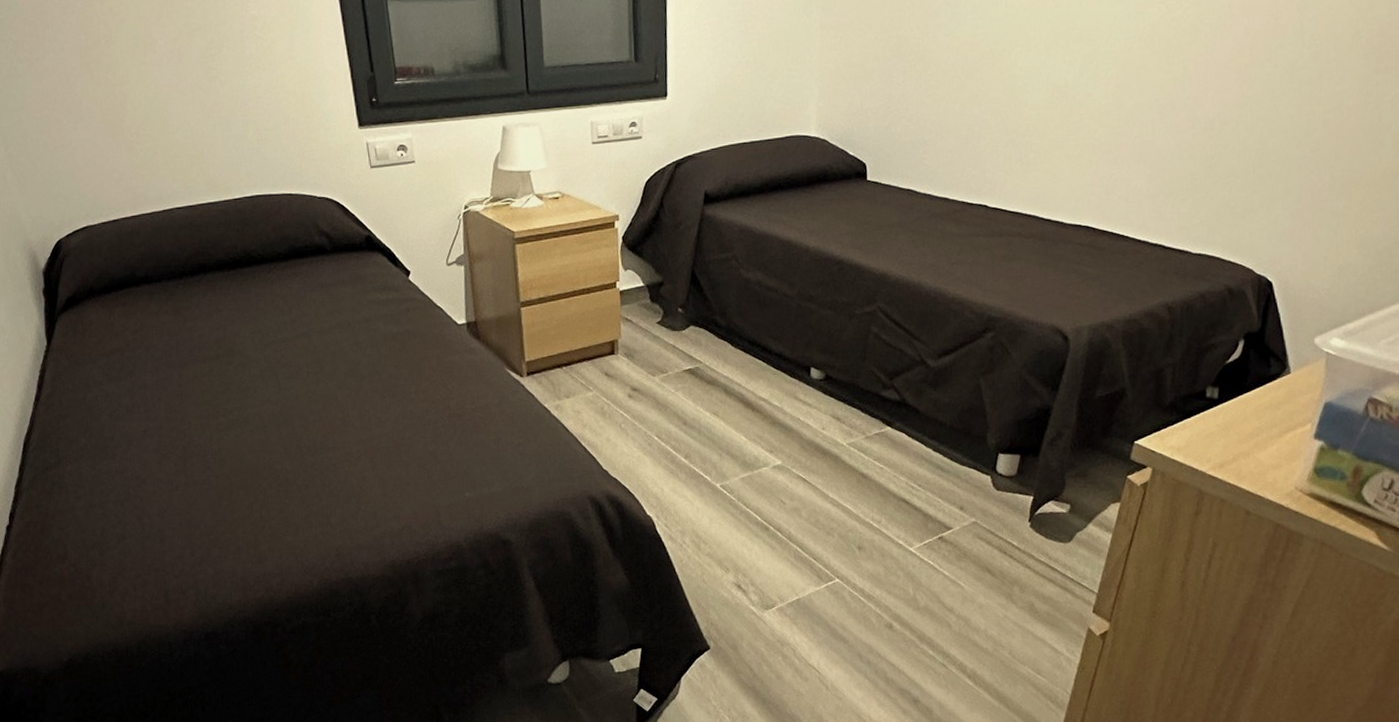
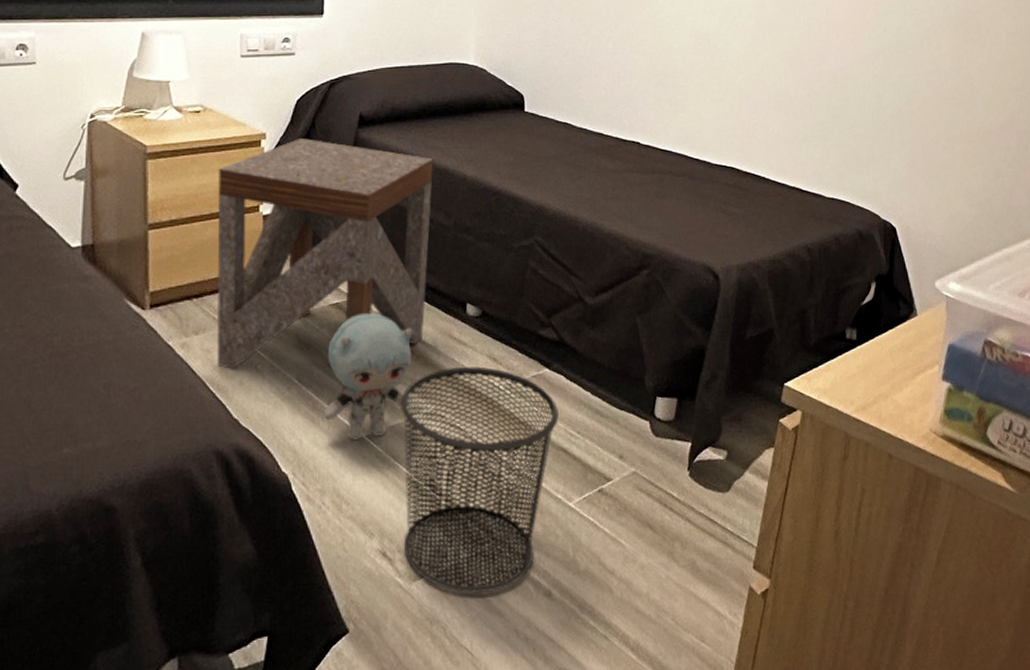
side table: none [578,218,777,448] -> present [217,138,434,392]
plush toy: none [681,377,761,490] -> present [324,313,413,441]
waste bin: none [750,425,900,622] -> present [400,366,559,594]

